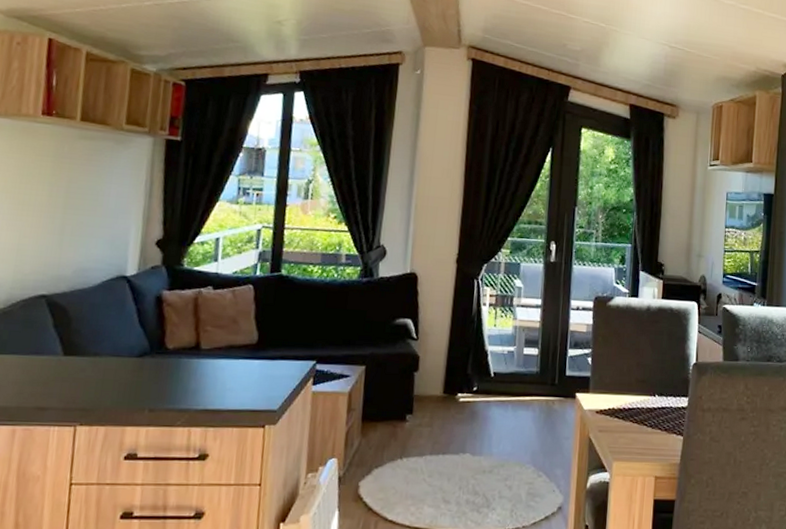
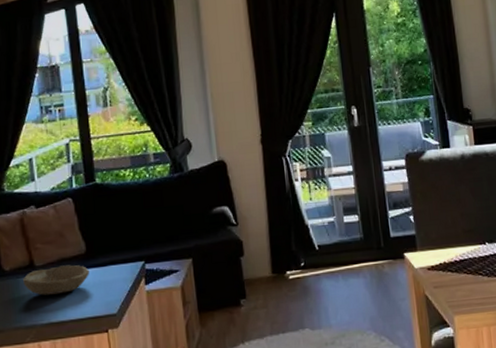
bowl: none [185,352,258,381] -> present [23,265,90,296]

